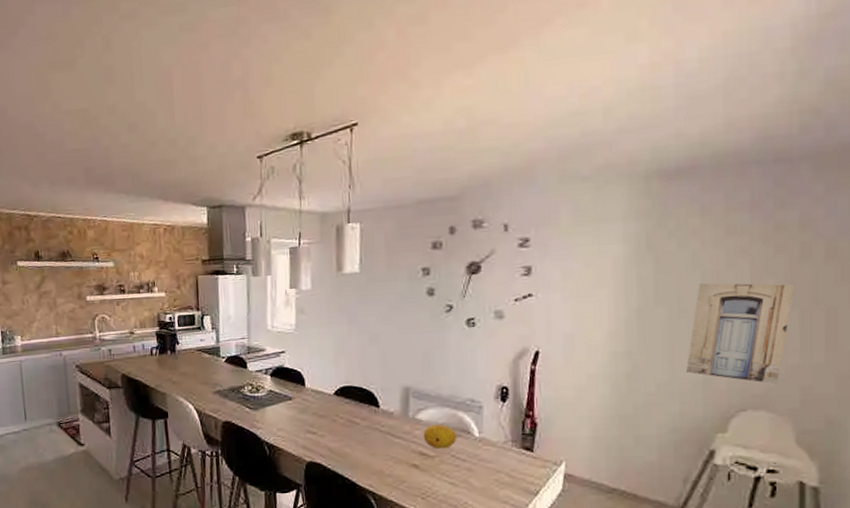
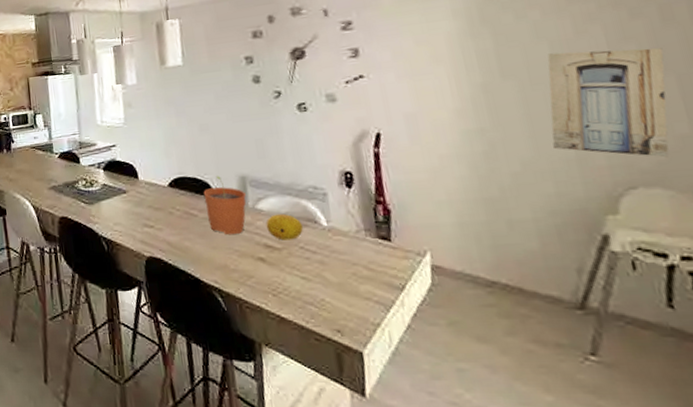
plant pot: none [367,386,408,443] -> present [203,176,246,235]

